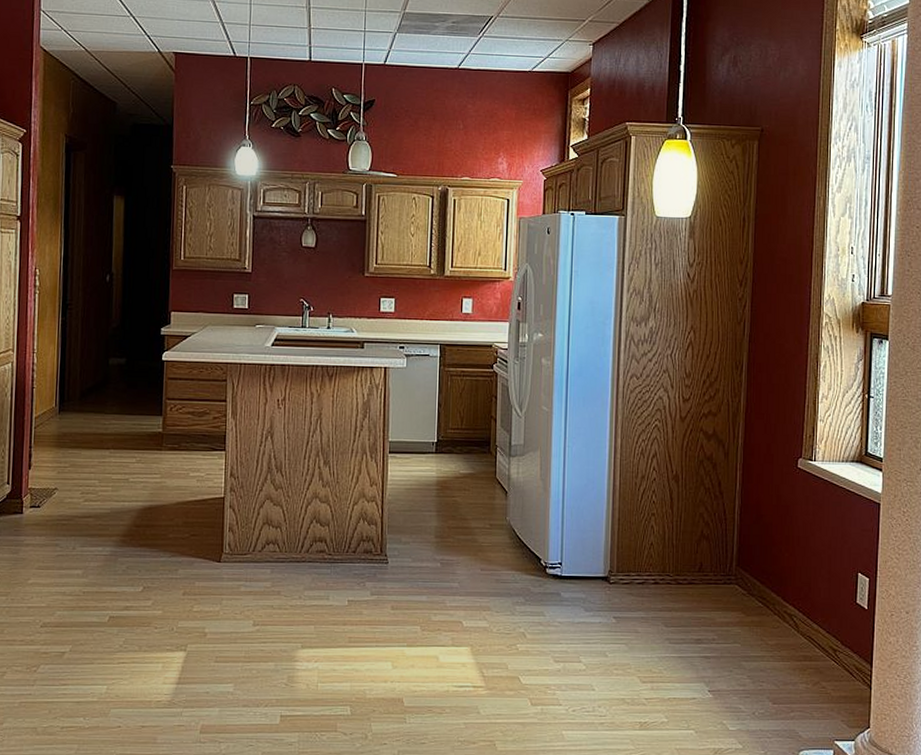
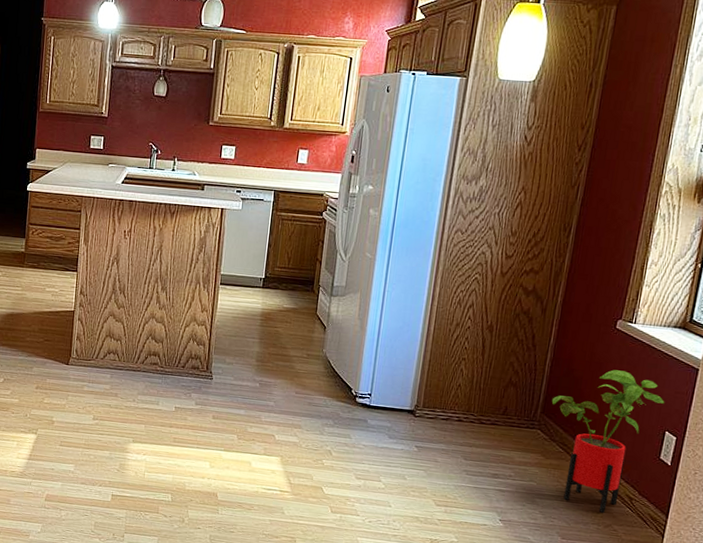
house plant: none [745,512,854,669] -> present [551,369,665,513]

